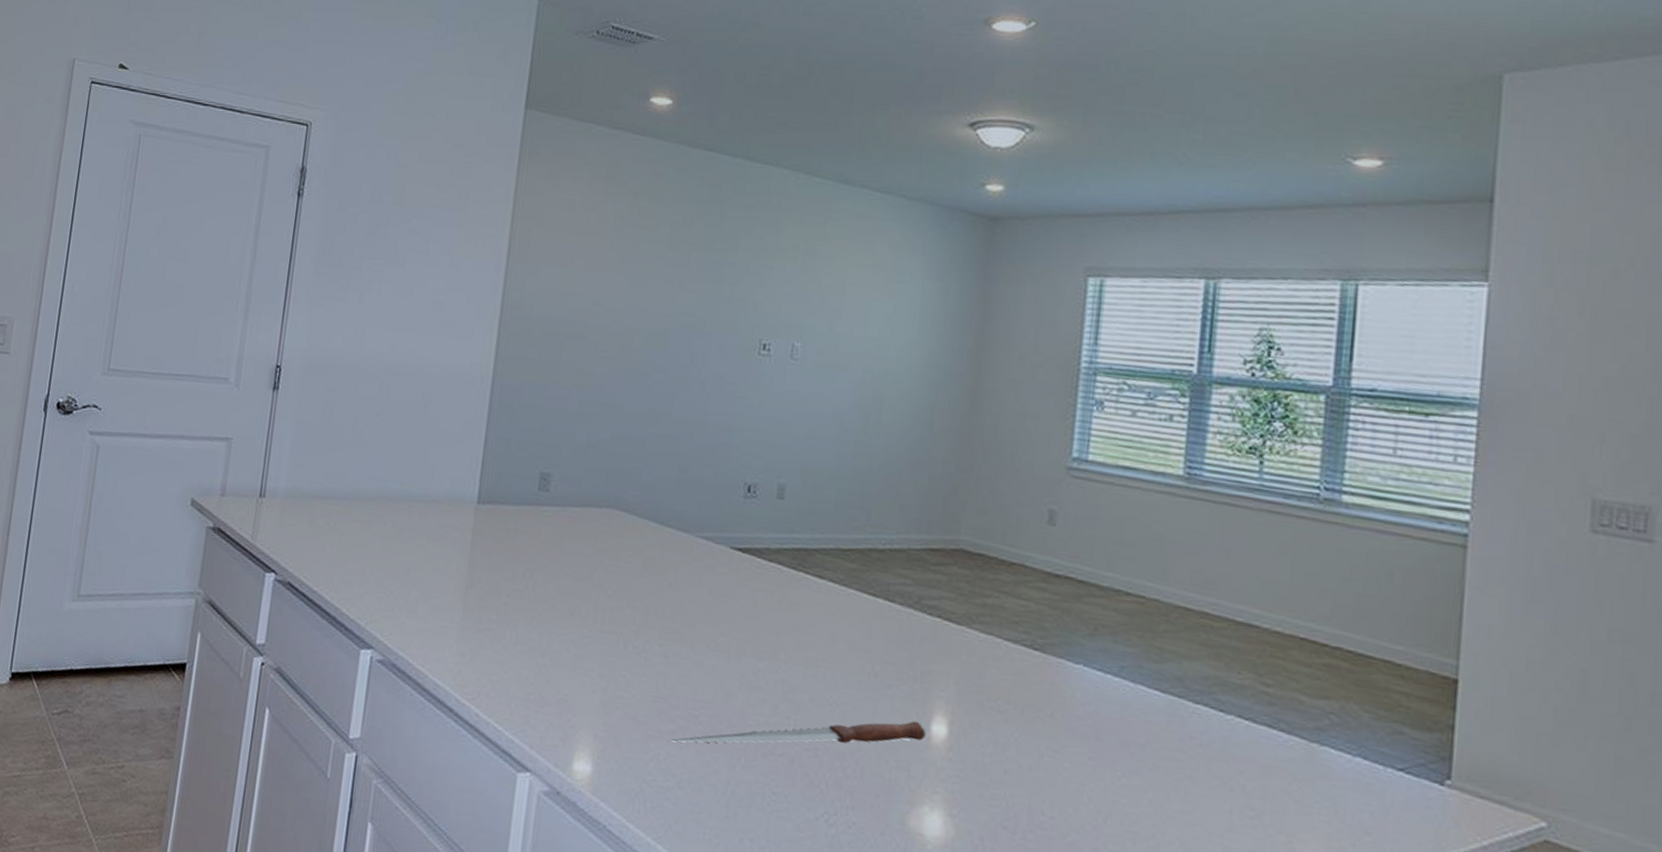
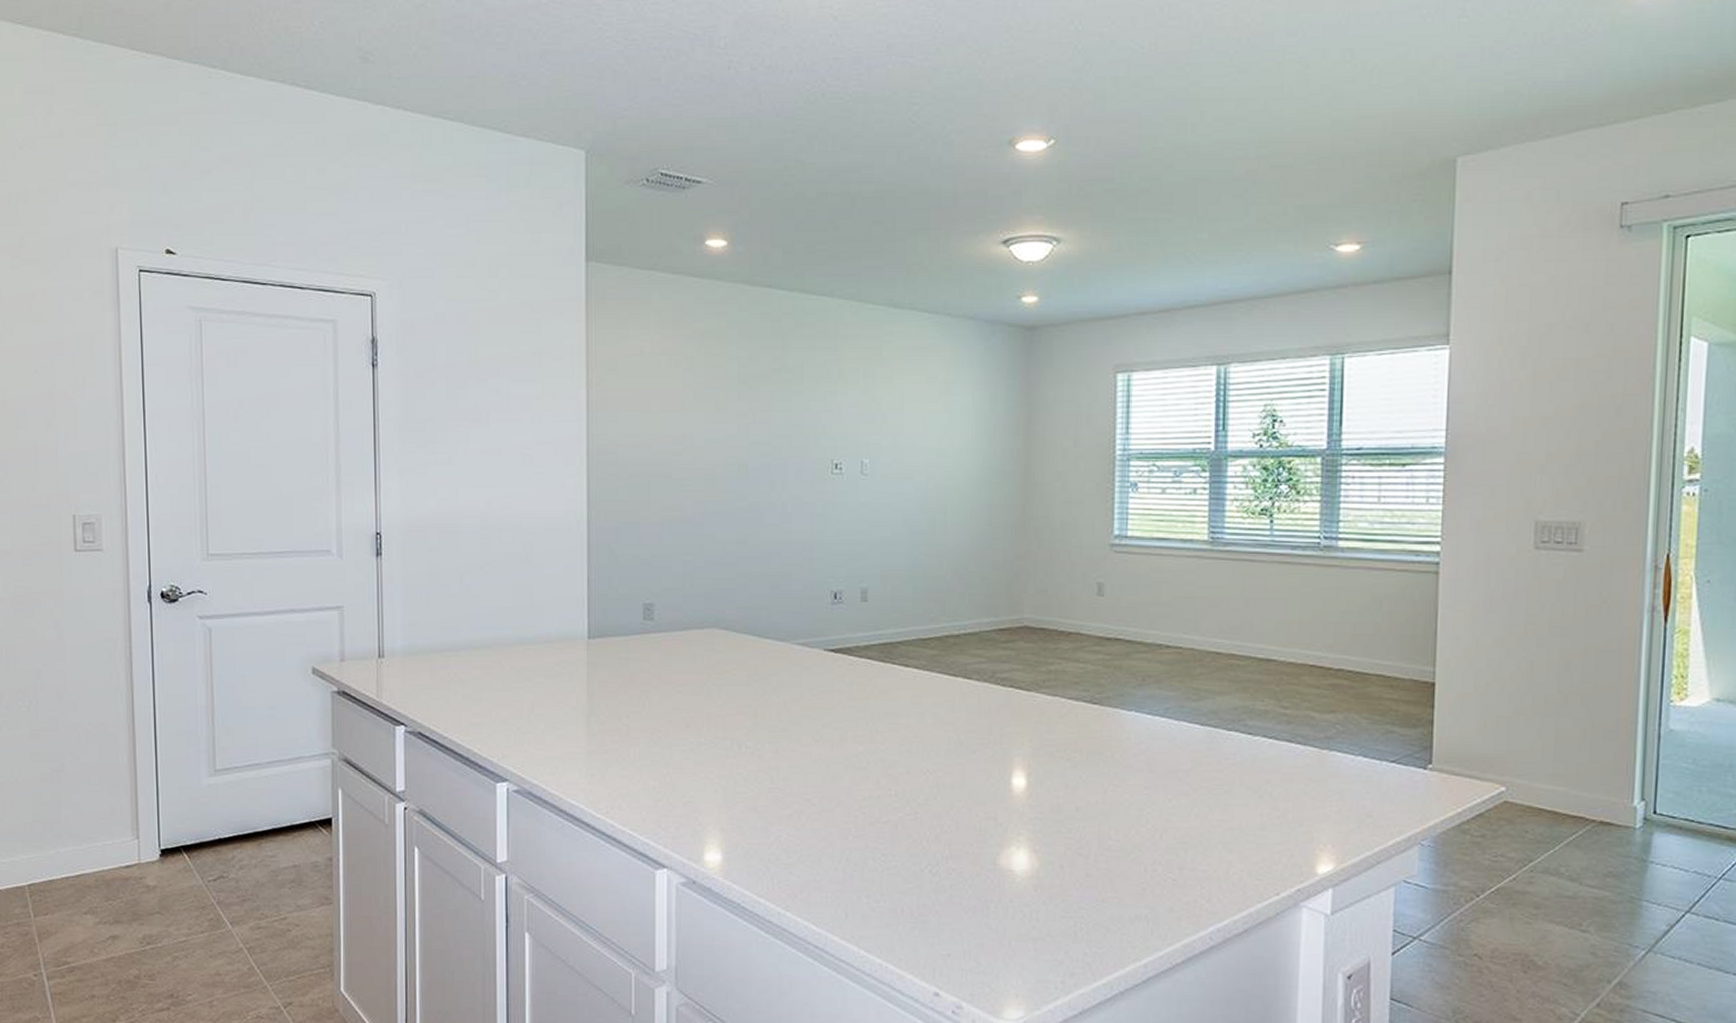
kitchen knife: present [668,720,926,744] -> none [787,777,1008,824]

